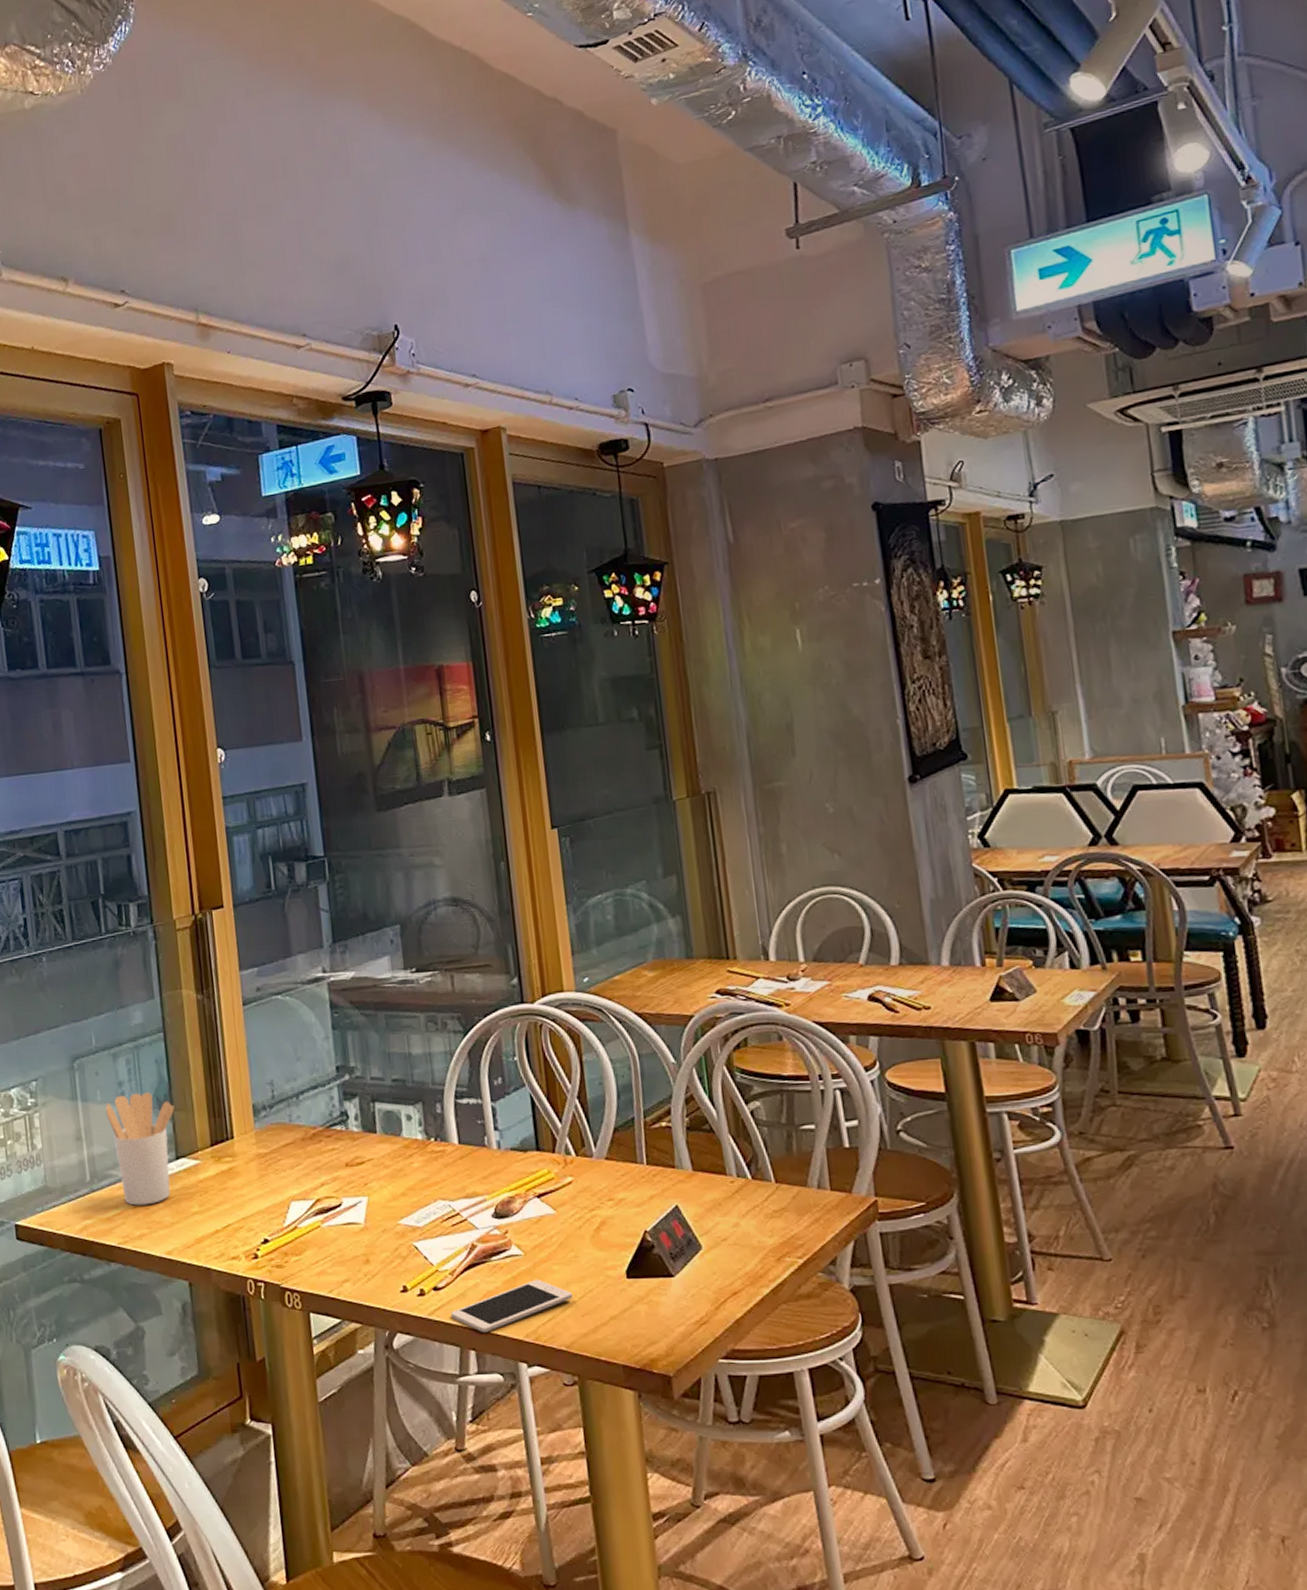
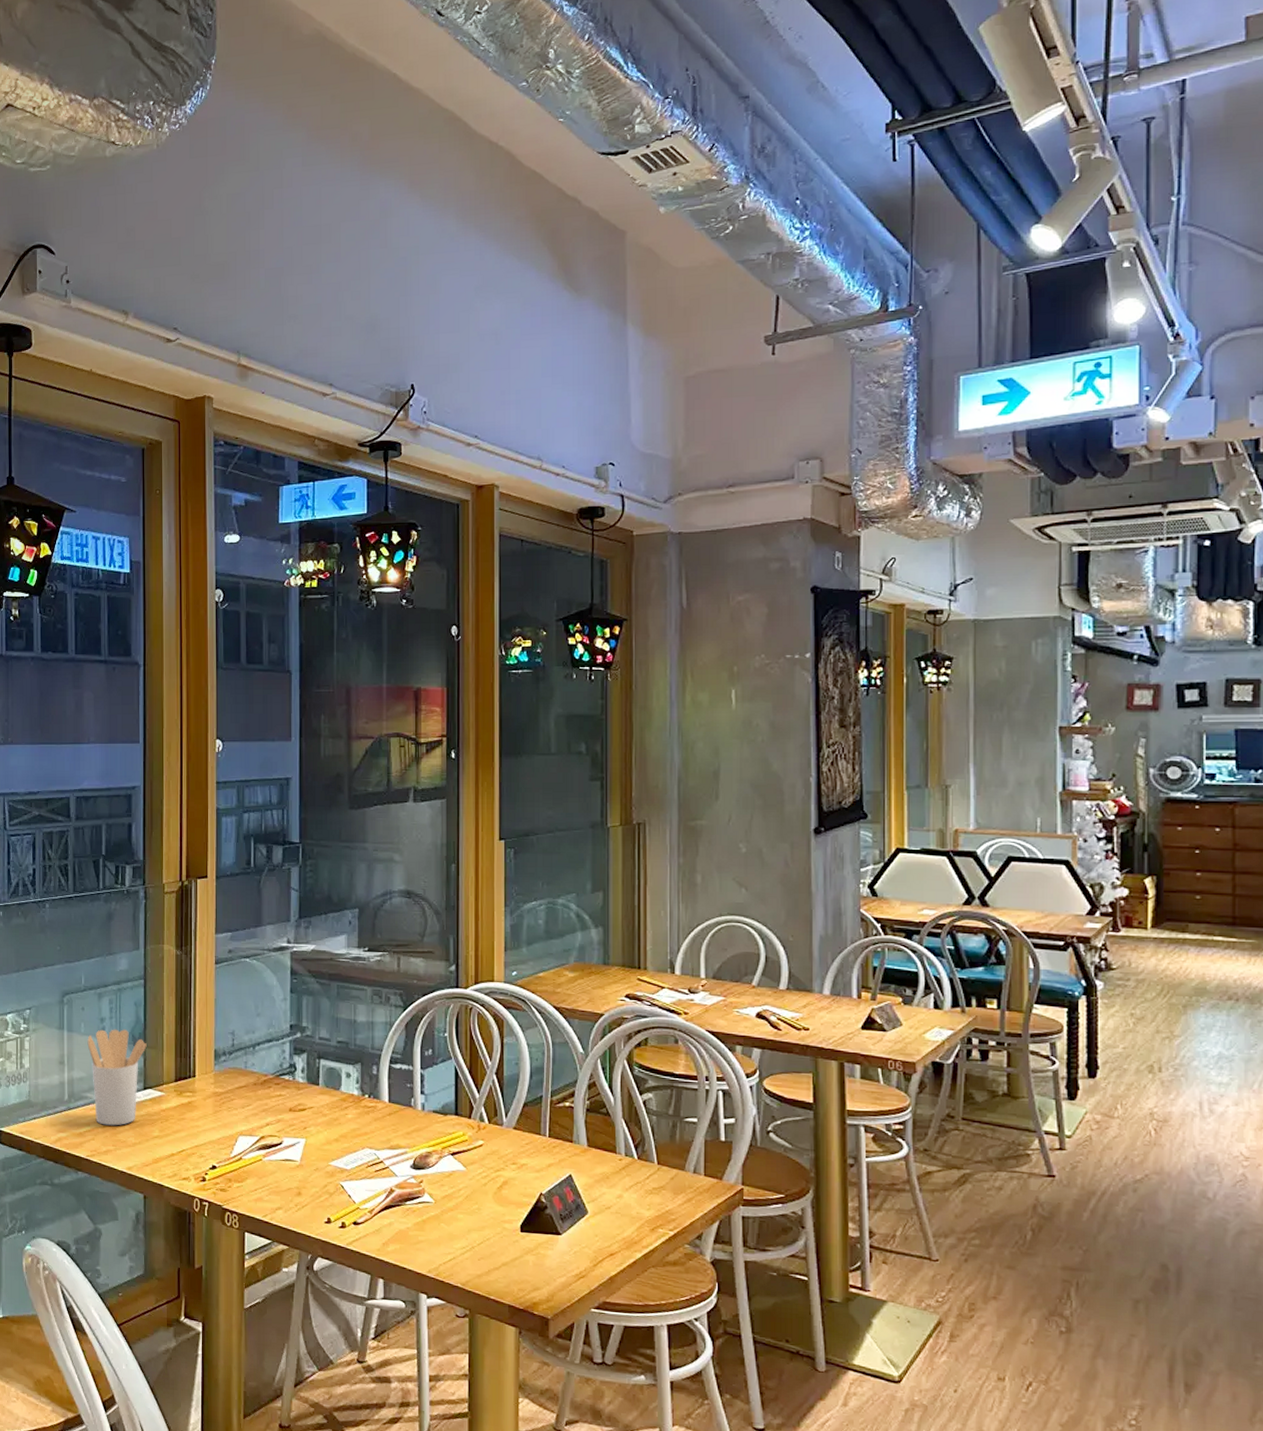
cell phone: present [450,1280,572,1332] -> none [365,1224,472,1265]

